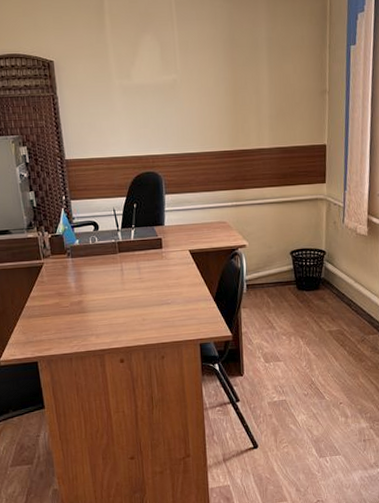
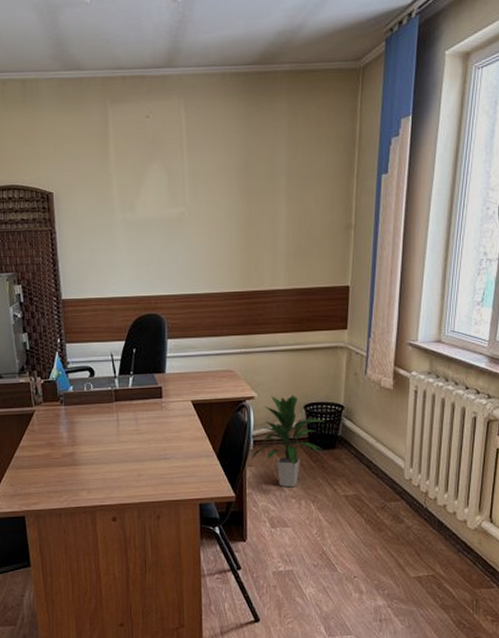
indoor plant: none [244,242,309,326] -> present [250,394,325,488]

